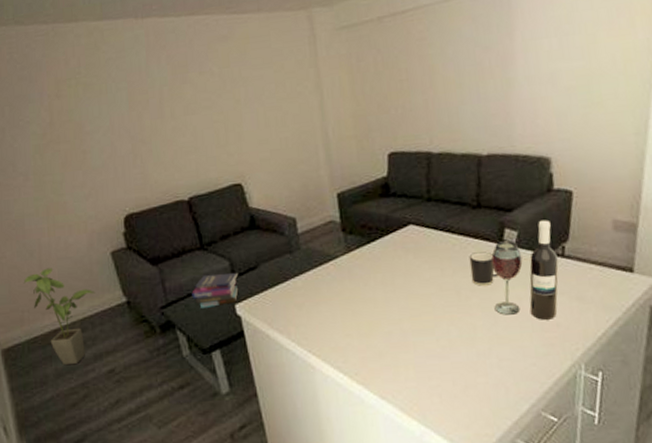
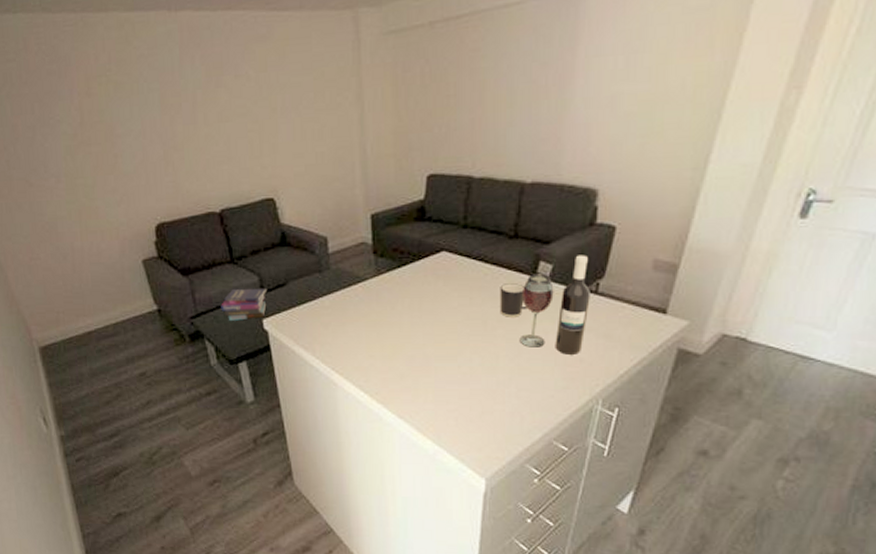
house plant: present [23,268,96,366] -> none [57,272,128,366]

